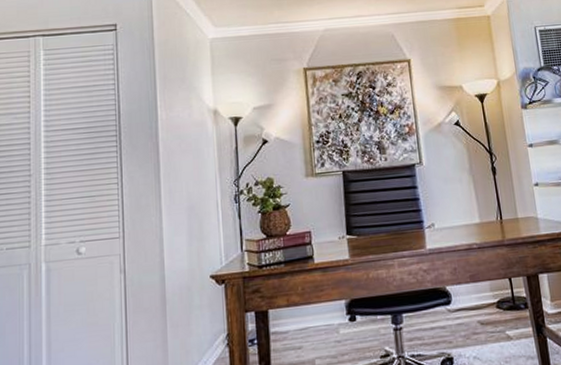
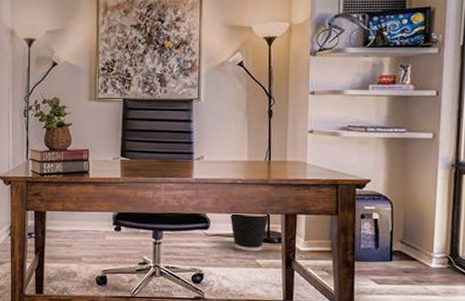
wastebasket: none [470,277,511,324] -> present [229,212,270,252]

